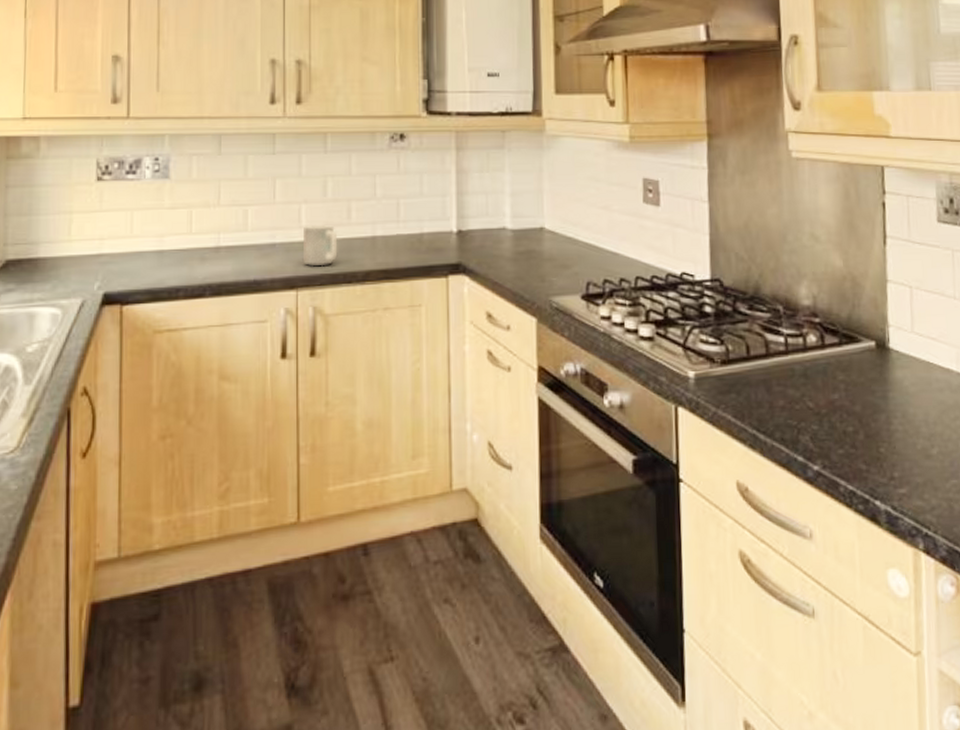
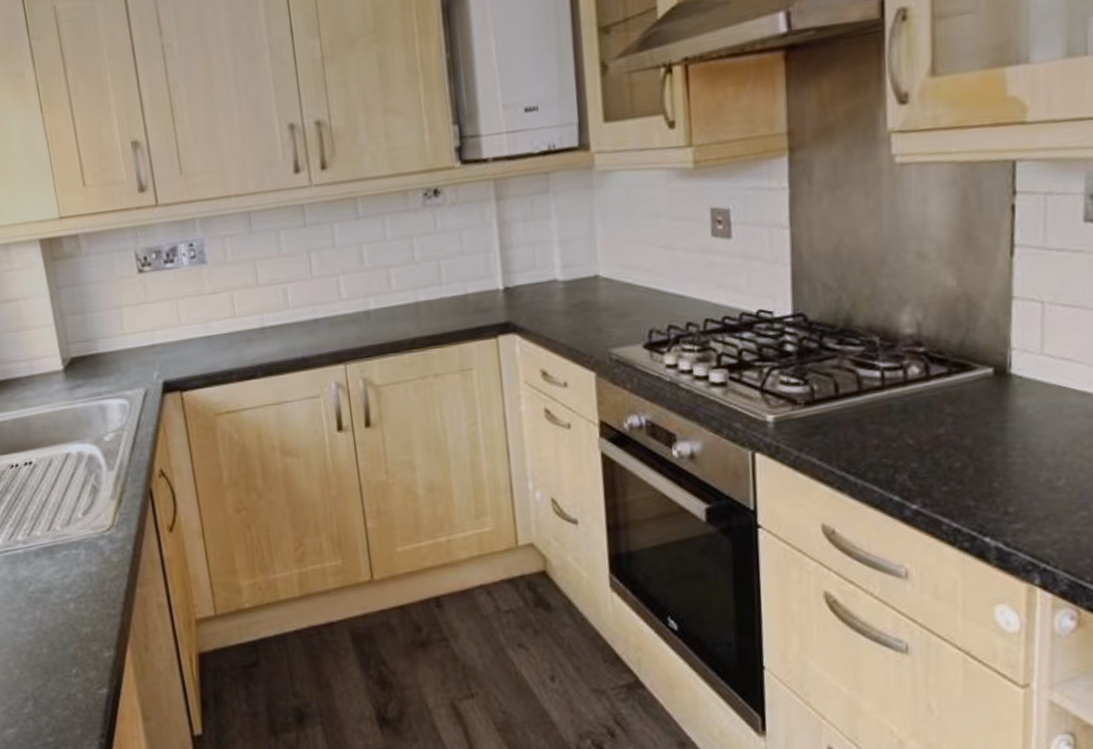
mug: present [304,224,338,267] -> none [344,295,382,338]

